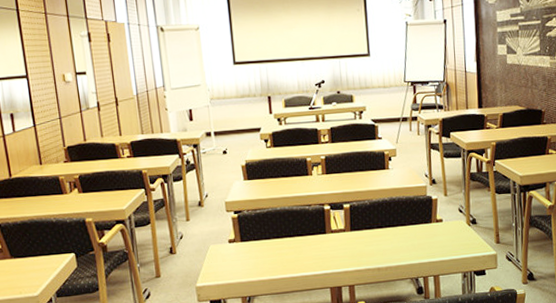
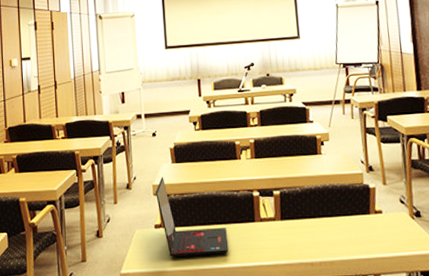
laptop: none [228,194,302,269] -> present [156,177,229,257]

